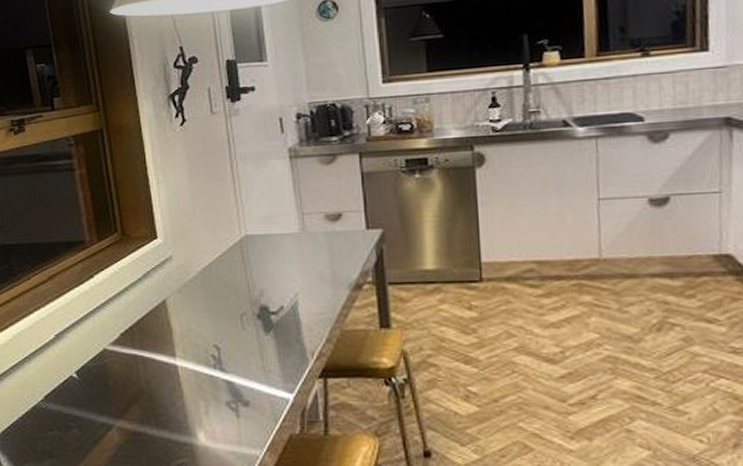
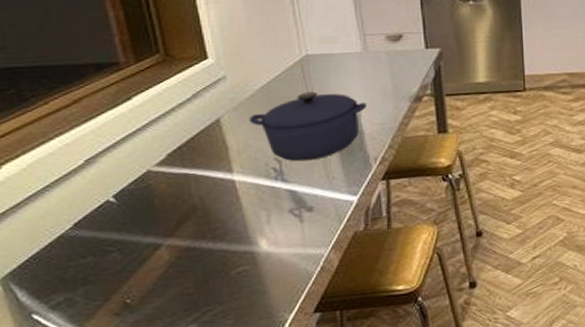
cooking pot: none [191,274,304,350] -> present [249,91,366,162]

